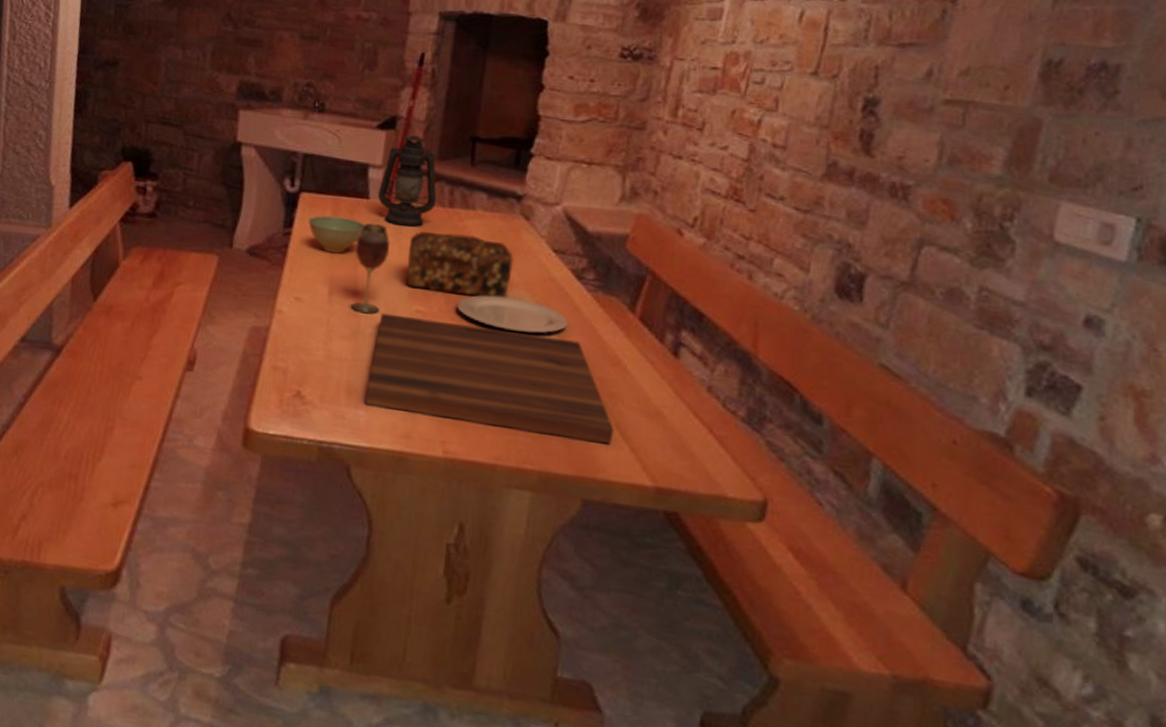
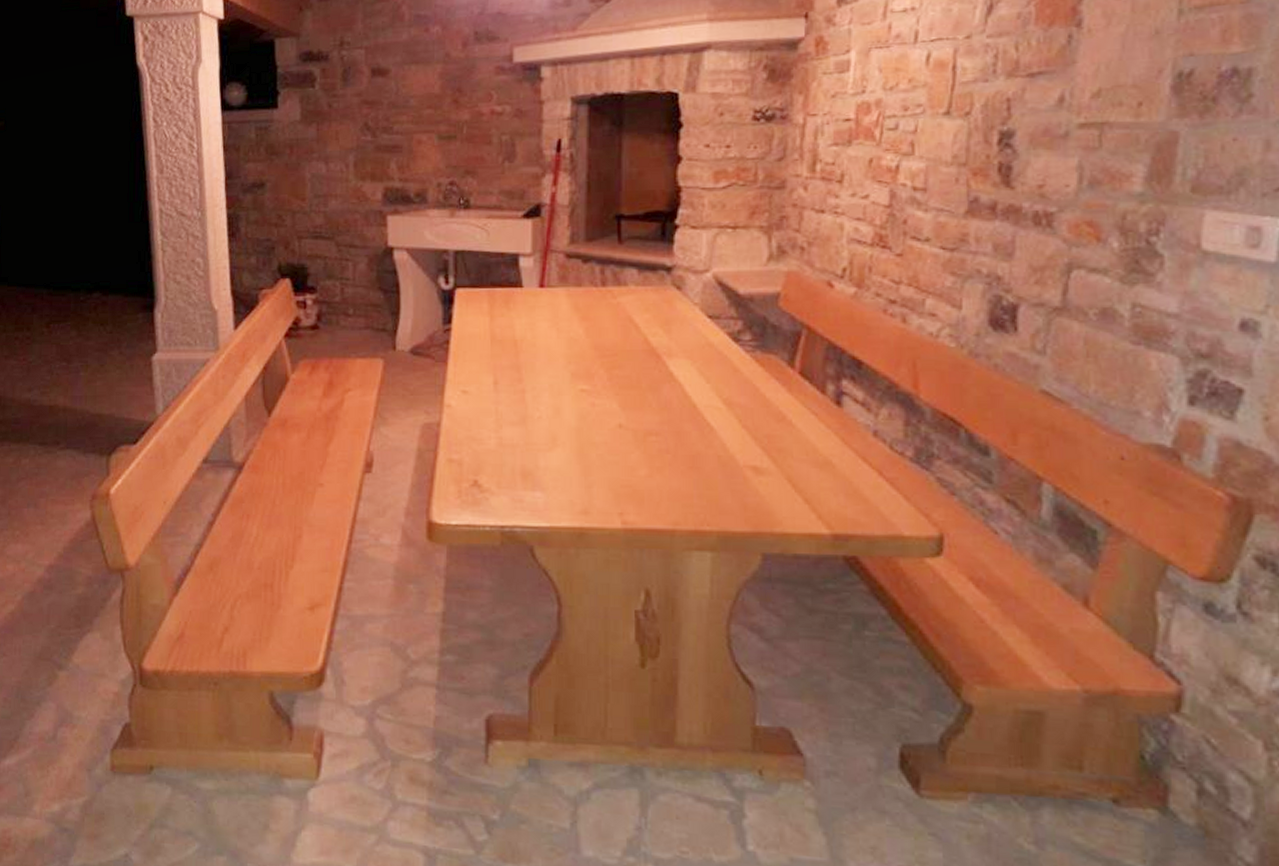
bowl: present [308,215,365,254] -> none [467,308,521,344]
wineglass: present [350,223,390,314] -> none [514,310,548,399]
cutting board: present [364,312,614,445] -> none [540,396,786,498]
lantern: present [378,135,437,227] -> none [531,220,589,309]
bread loaf: present [406,231,514,298] -> none [566,311,670,370]
plate: present [457,294,568,334] -> none [620,367,730,399]

